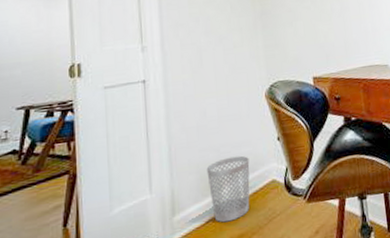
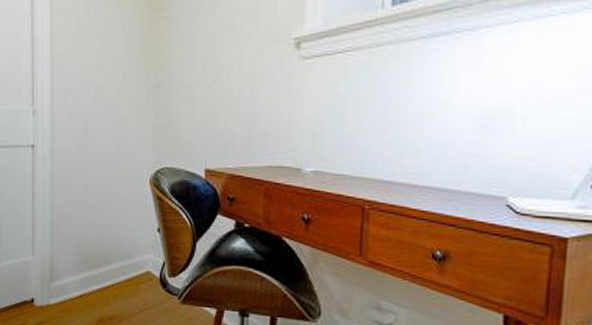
wastebasket: present [206,155,250,223] -> none [84,238,126,301]

